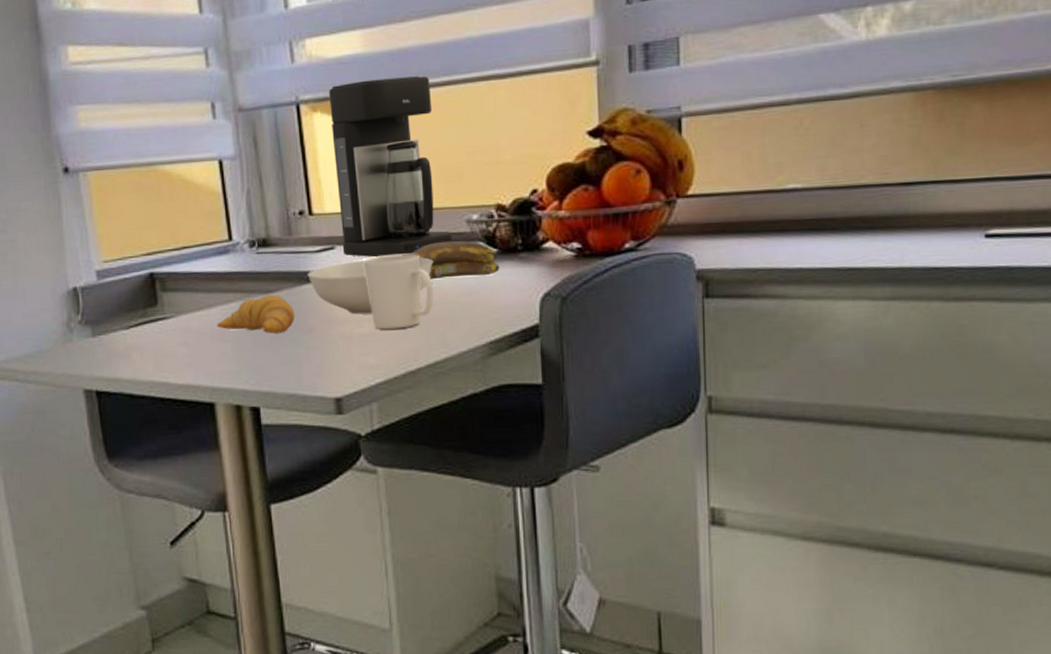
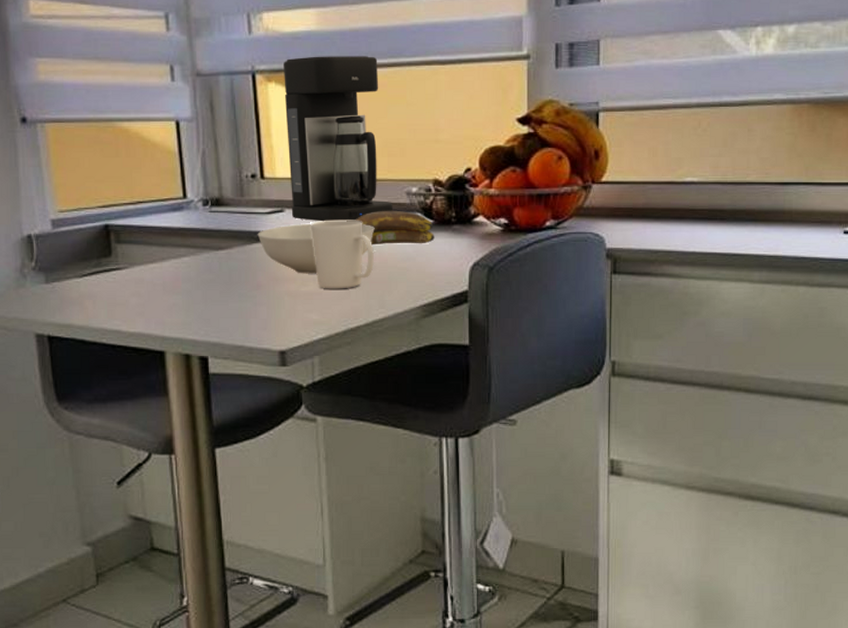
croissant: present [216,295,295,334] -> none [169,252,245,288]

